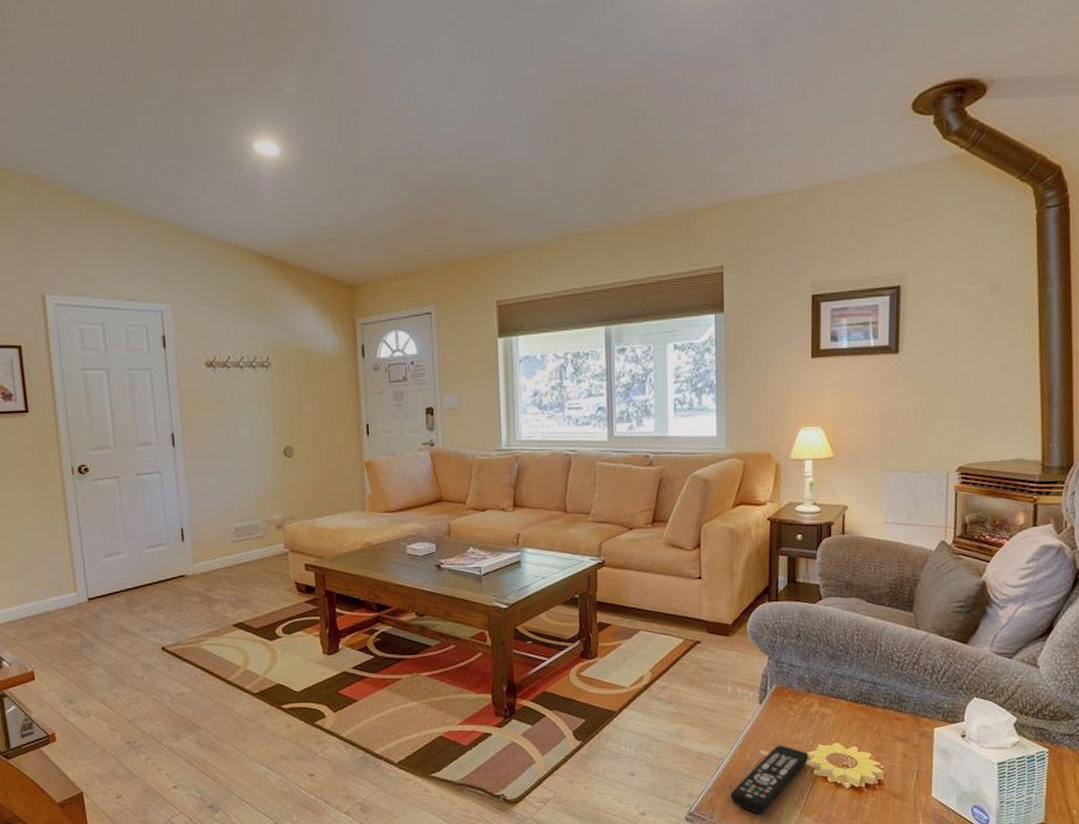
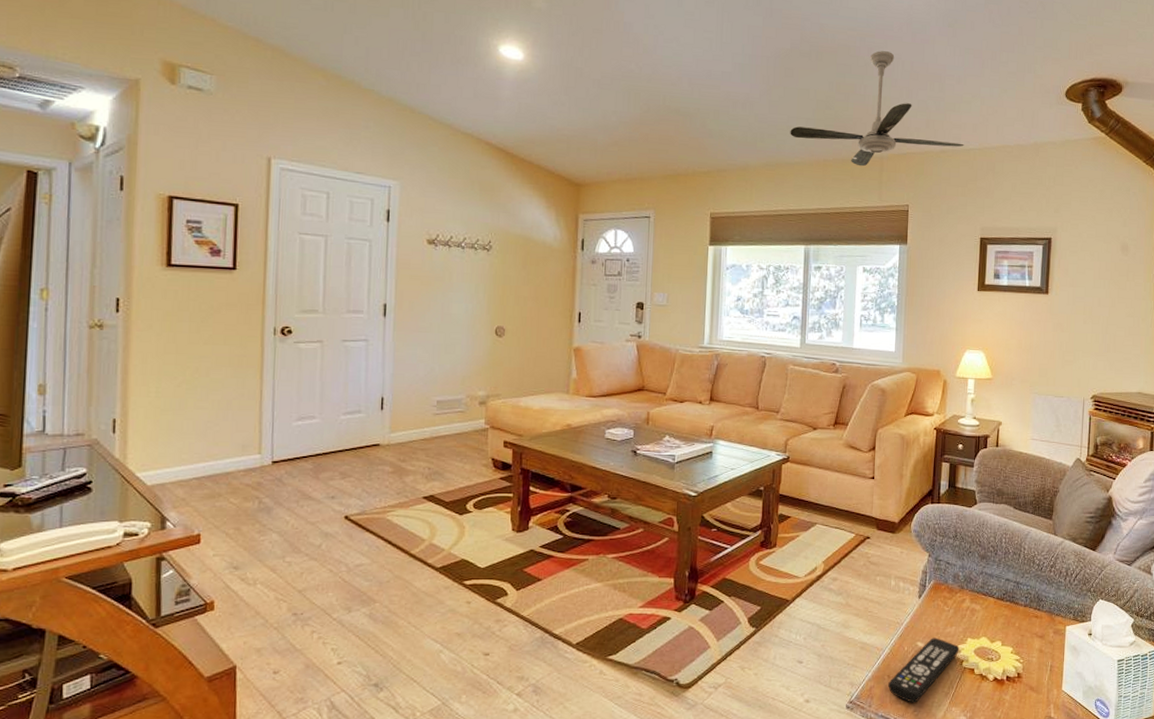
ceiling fan: none [578,85,787,228] -> present [790,51,964,167]

